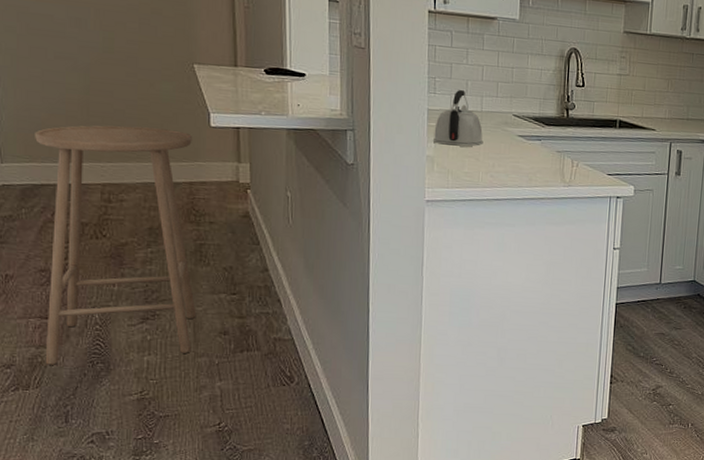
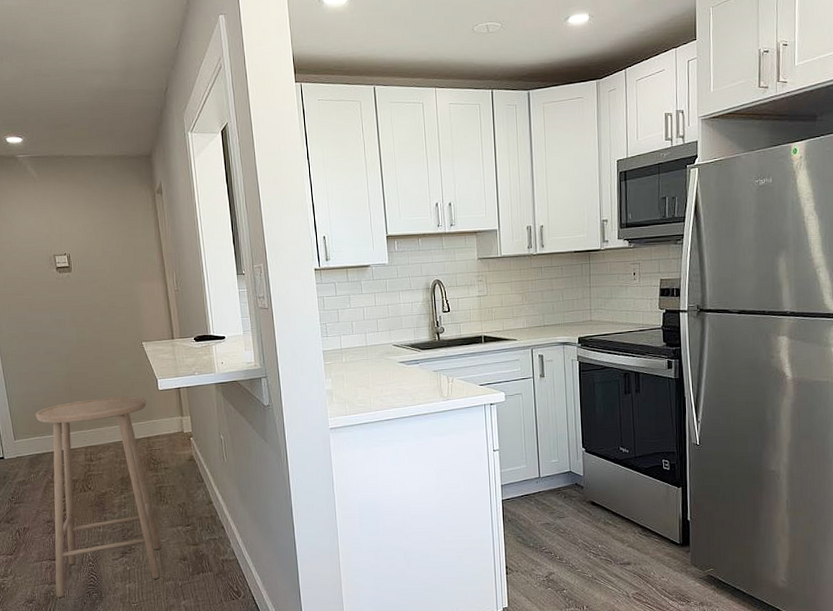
kettle: present [433,90,483,148] -> none [330,331,371,379]

